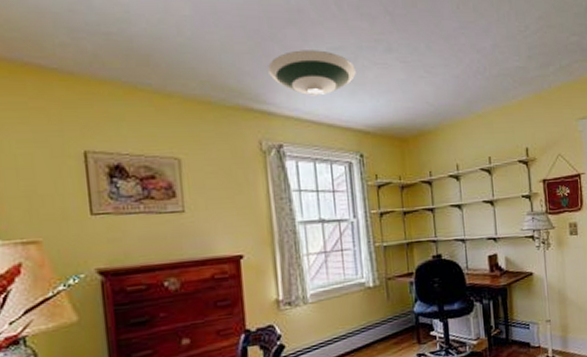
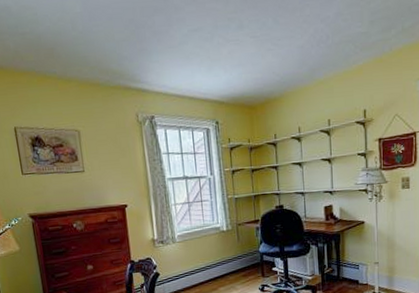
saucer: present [268,50,356,96] -> none [141,32,212,74]

